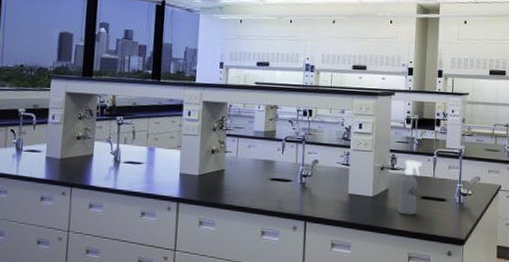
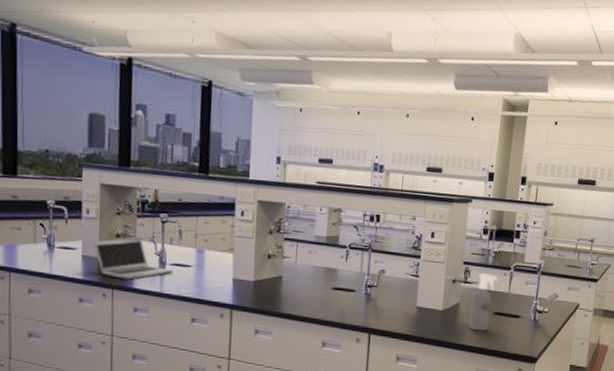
laptop: none [56,139,126,178] -> present [93,237,173,280]

